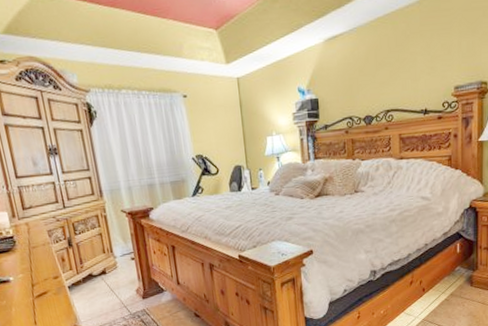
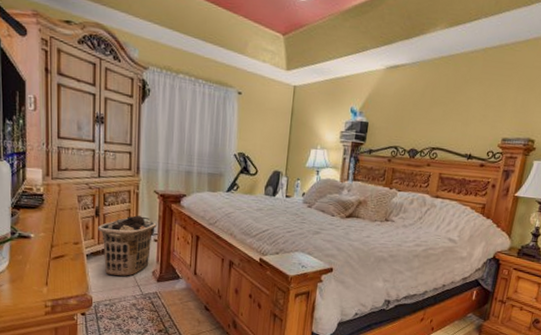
clothes hamper: none [74,237,131,303] -> present [98,215,157,277]

